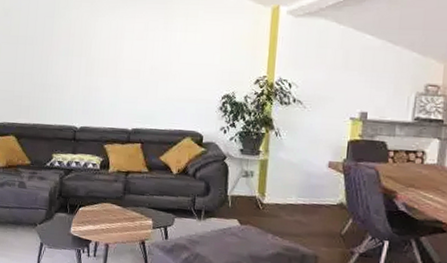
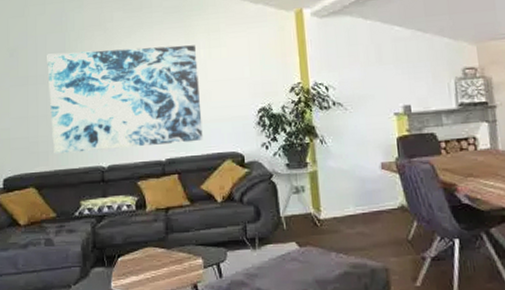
wall art: none [34,18,173,117] -> present [47,45,203,154]

